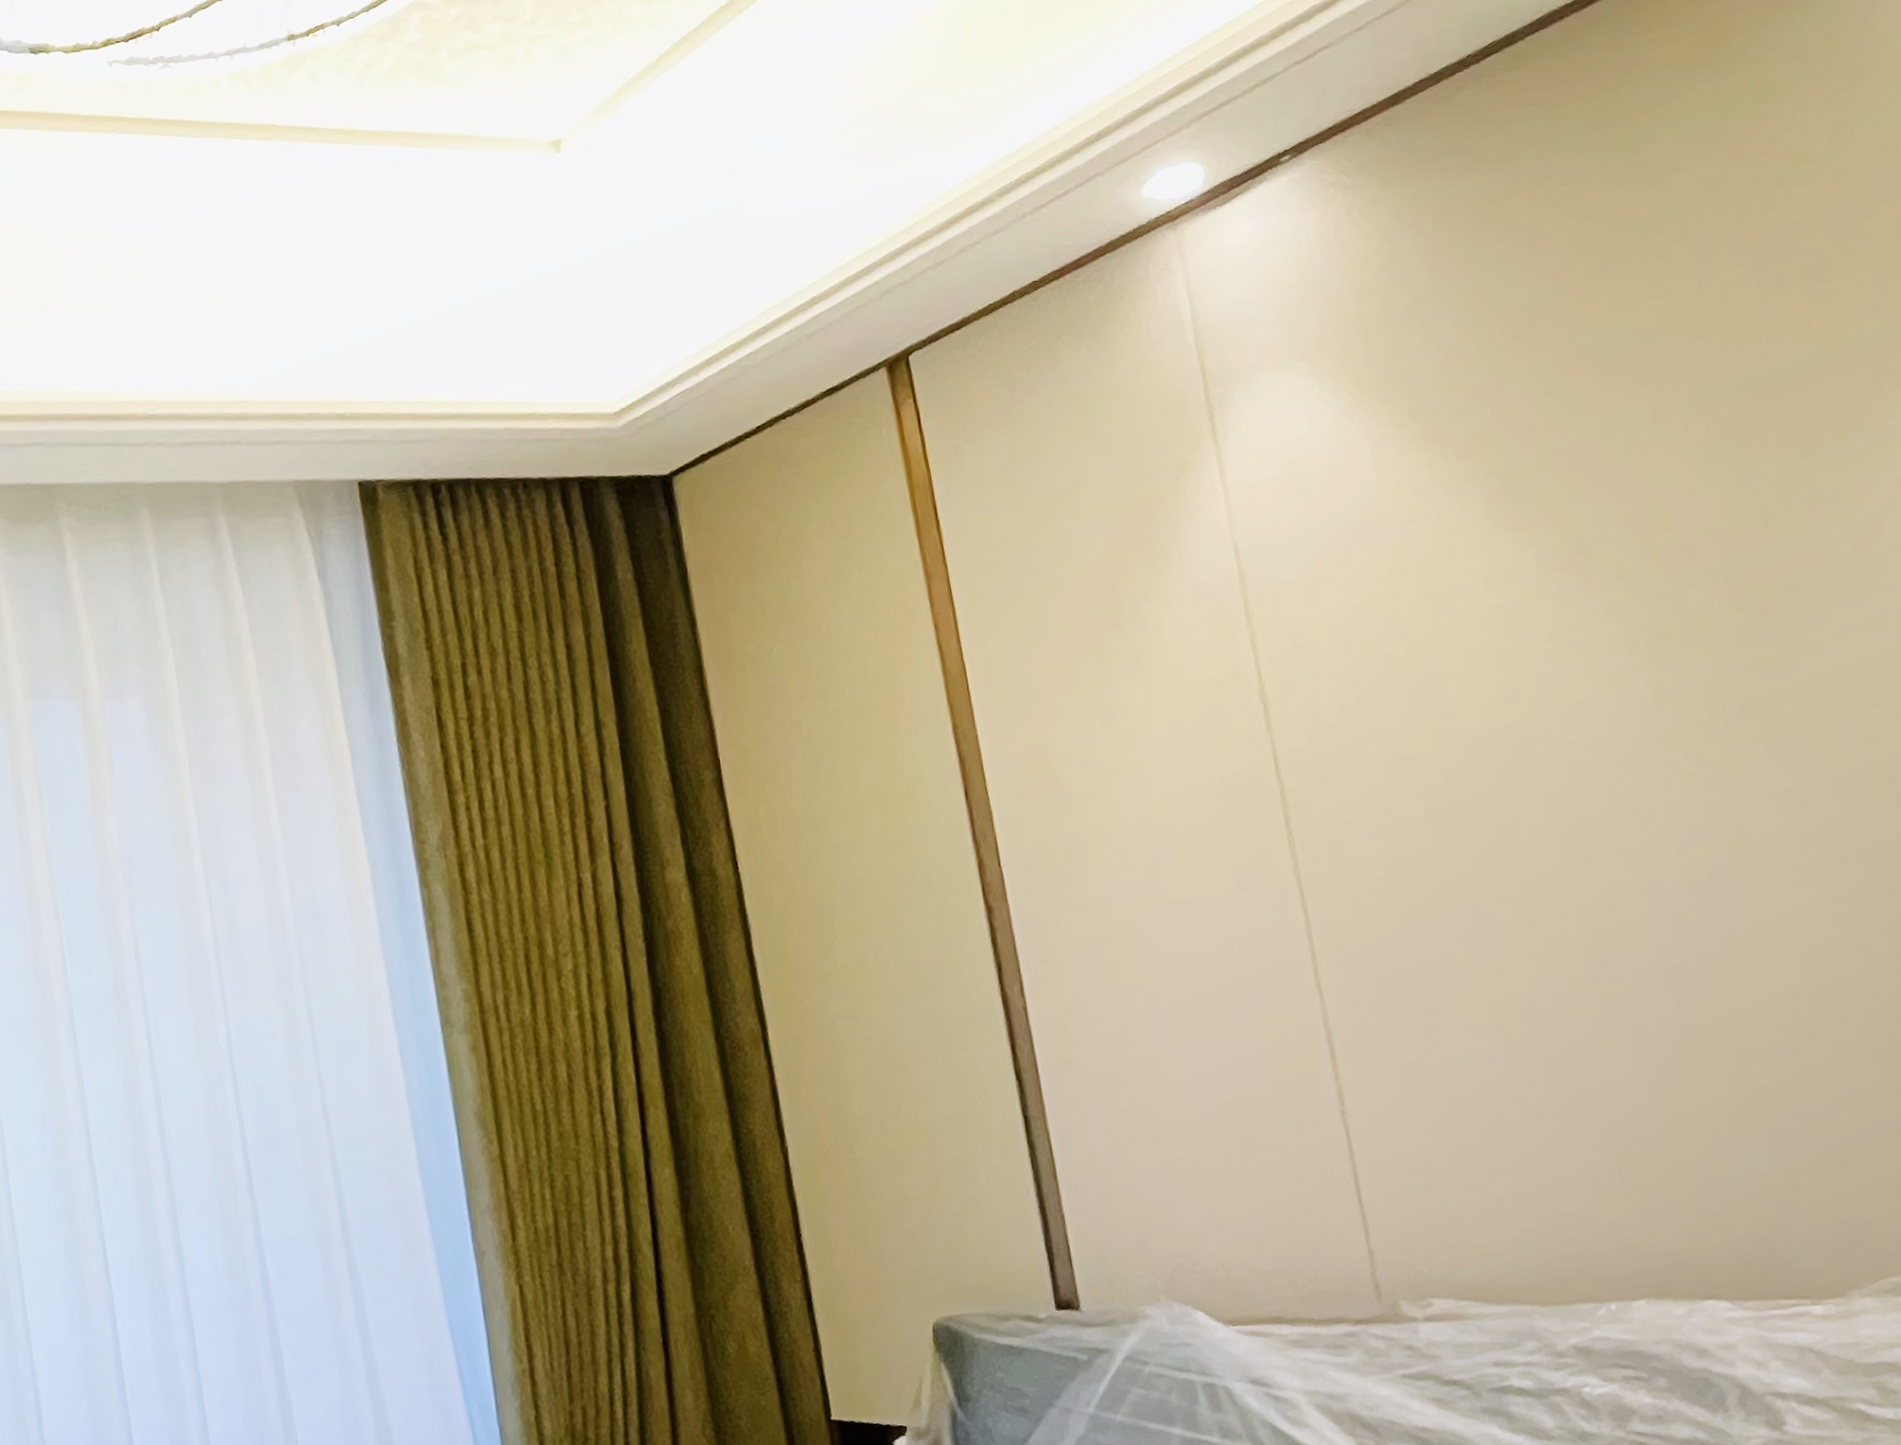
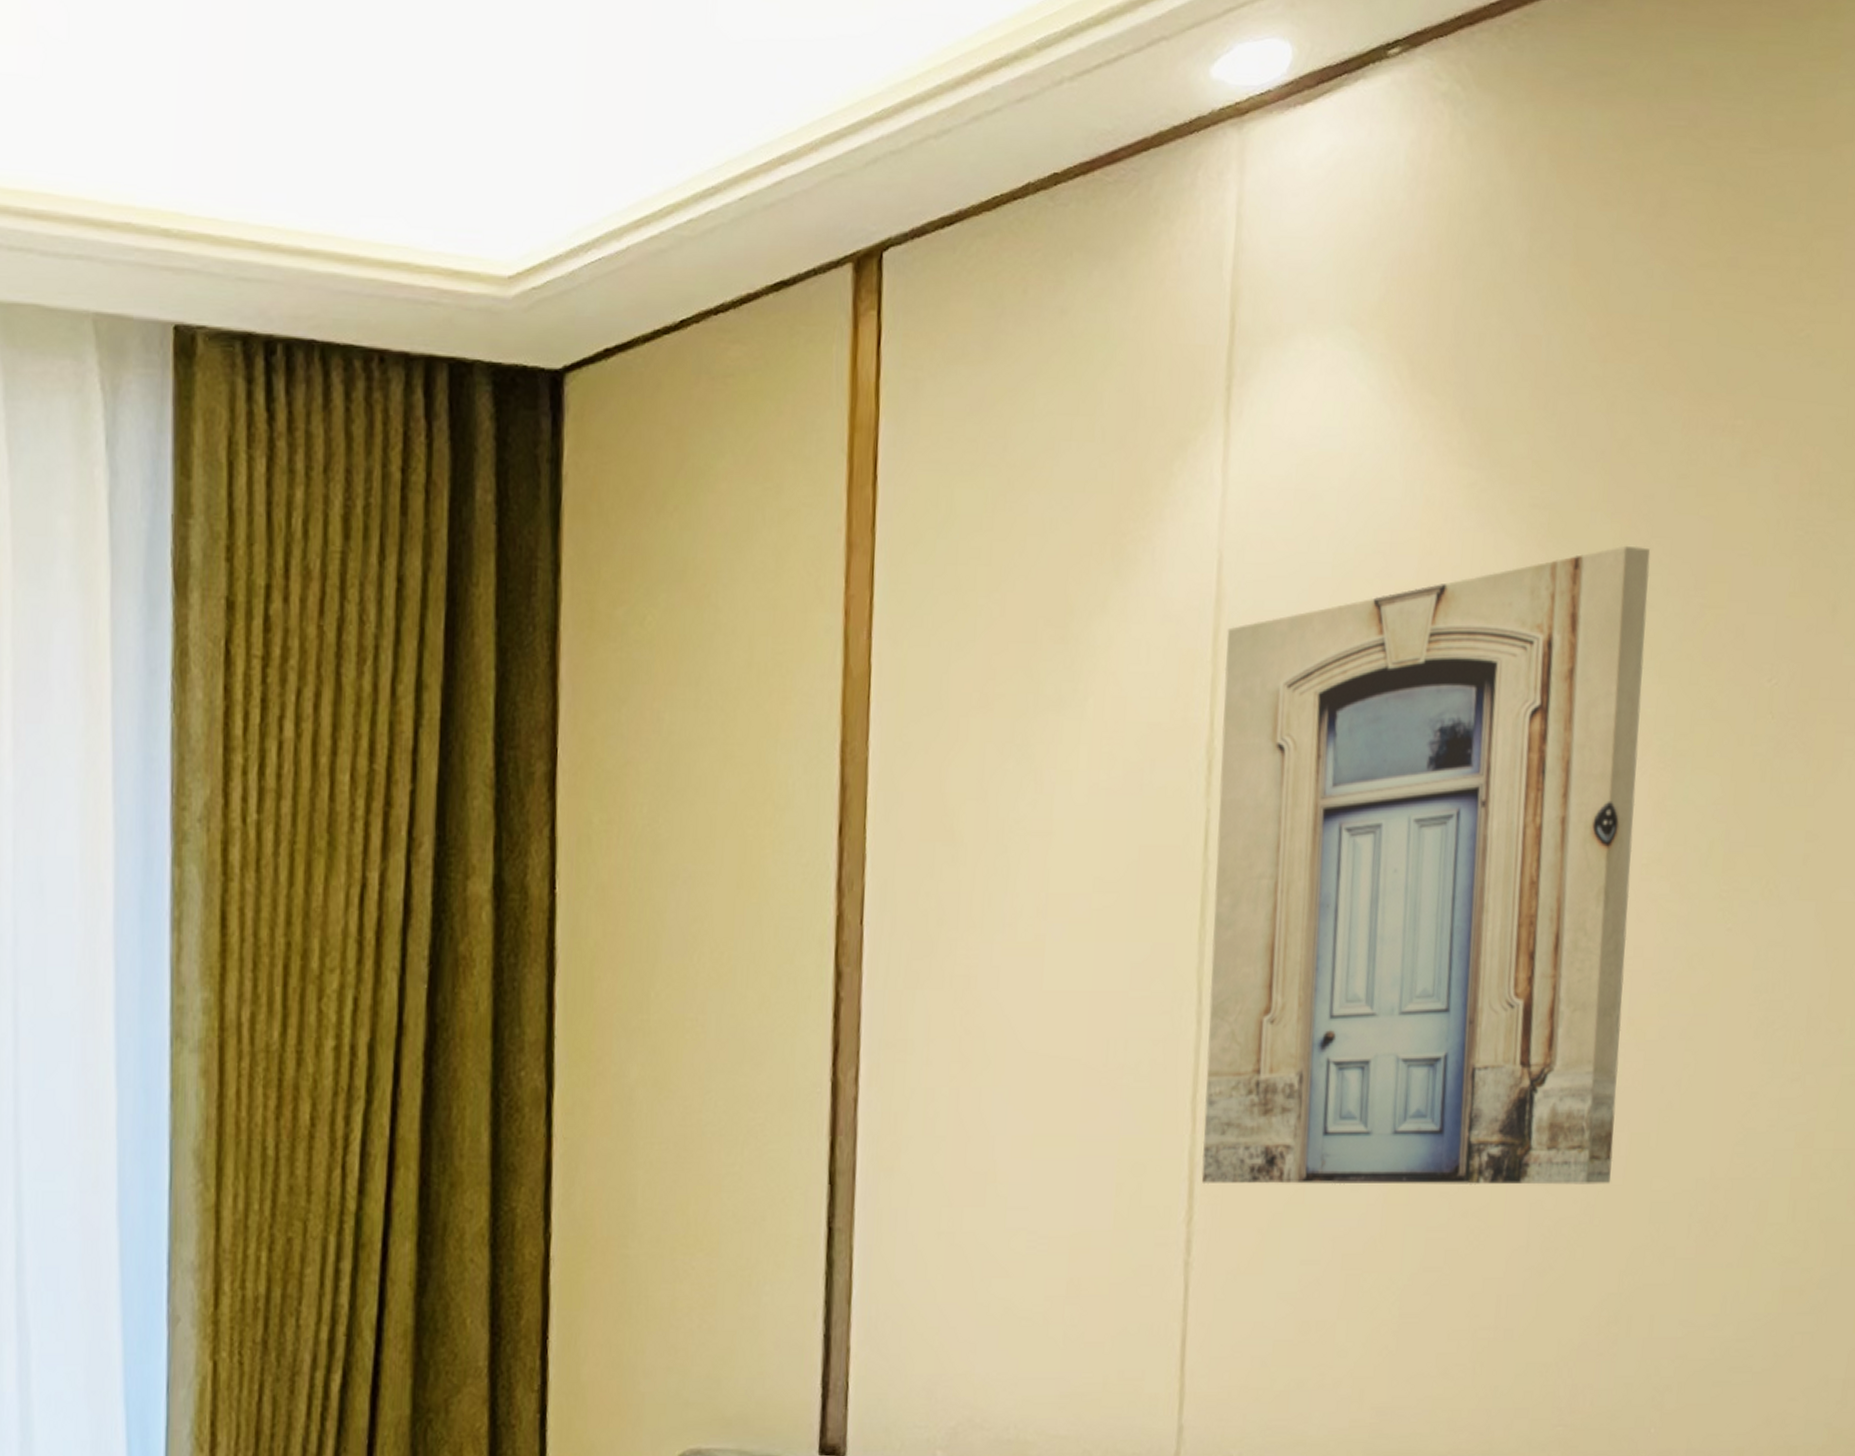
wall art: none [1254,493,1701,1045] -> present [1201,545,1651,1185]

